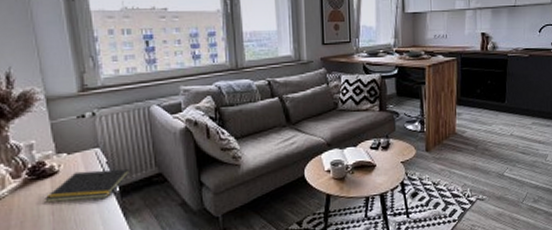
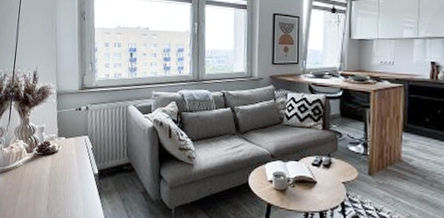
notepad: present [45,168,130,202] -> none [45,153,108,178]

